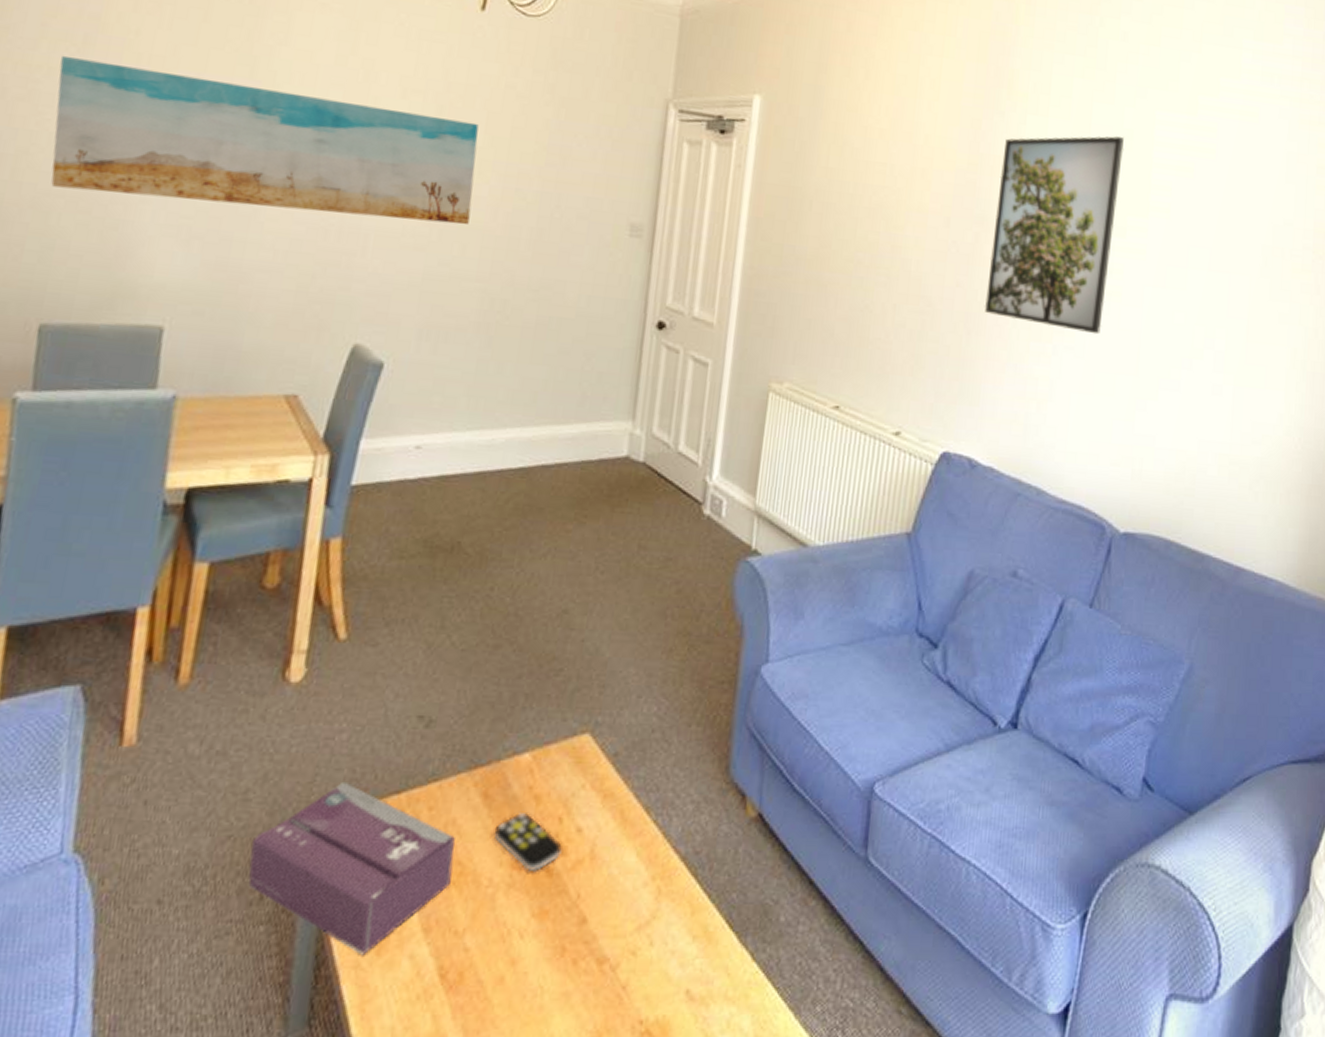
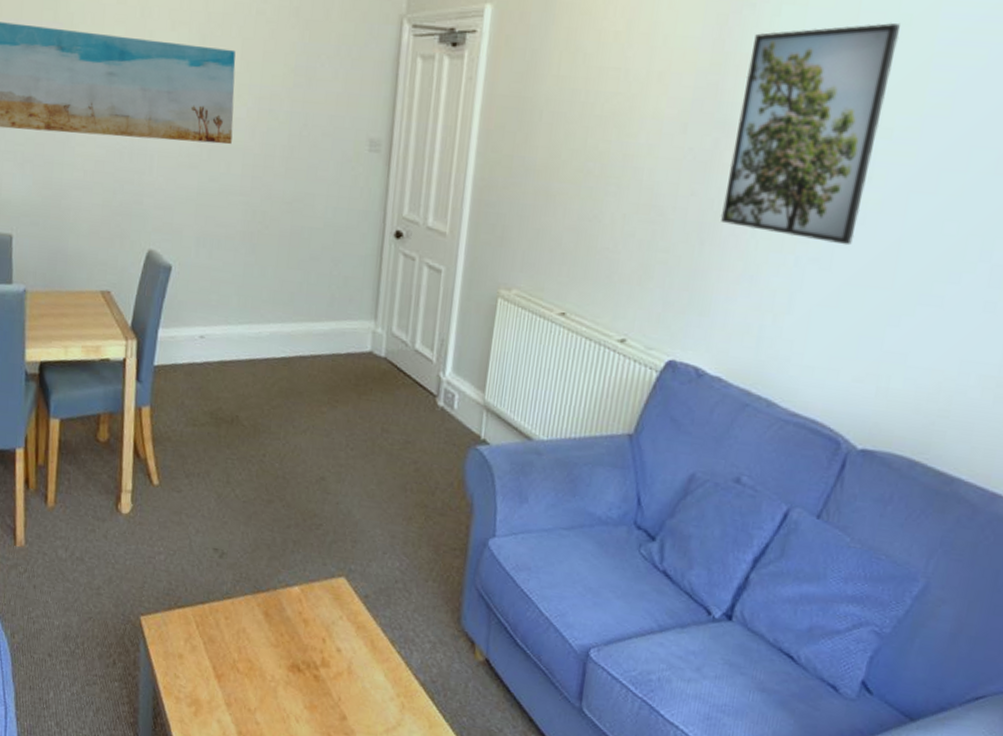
tissue box: present [248,781,455,956] -> none [104,590,246,715]
remote control: present [494,813,562,873] -> none [274,631,326,677]

